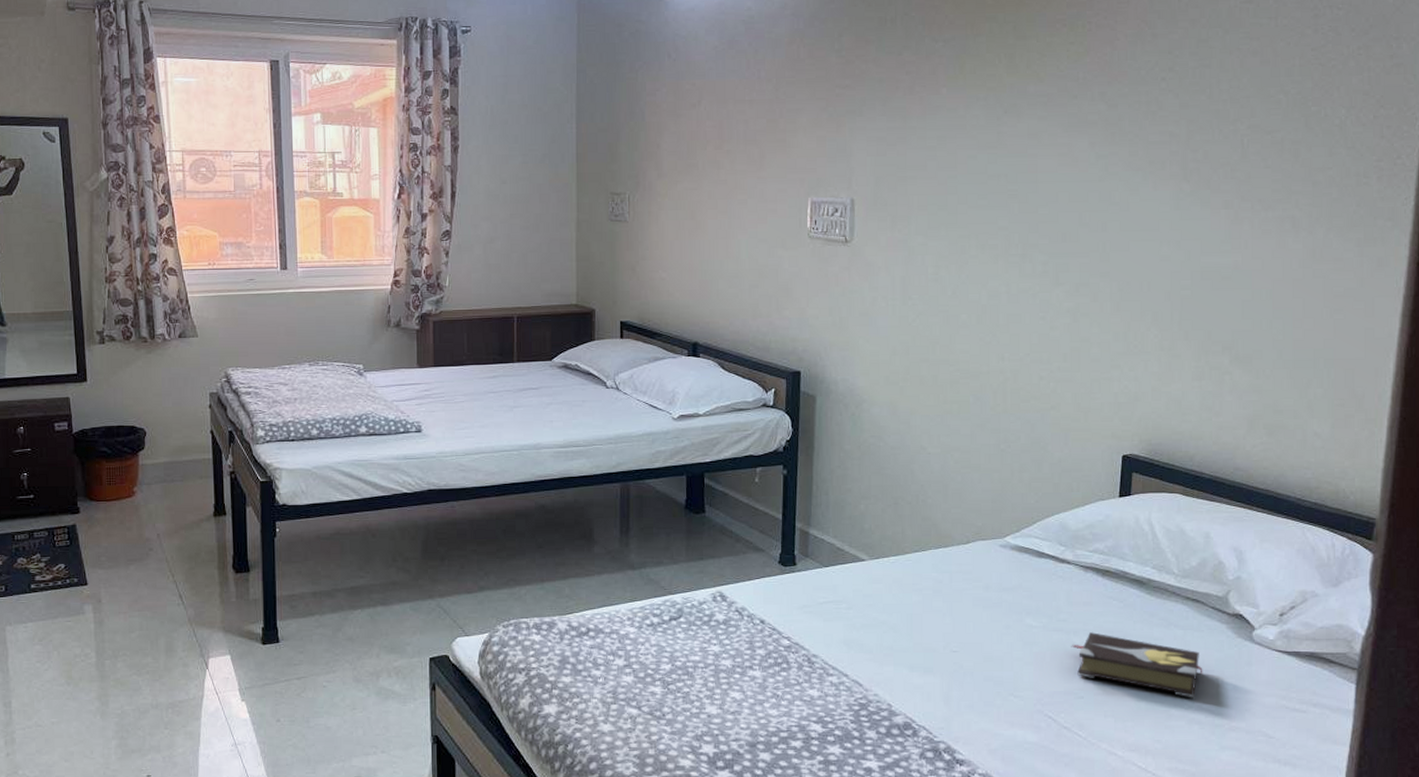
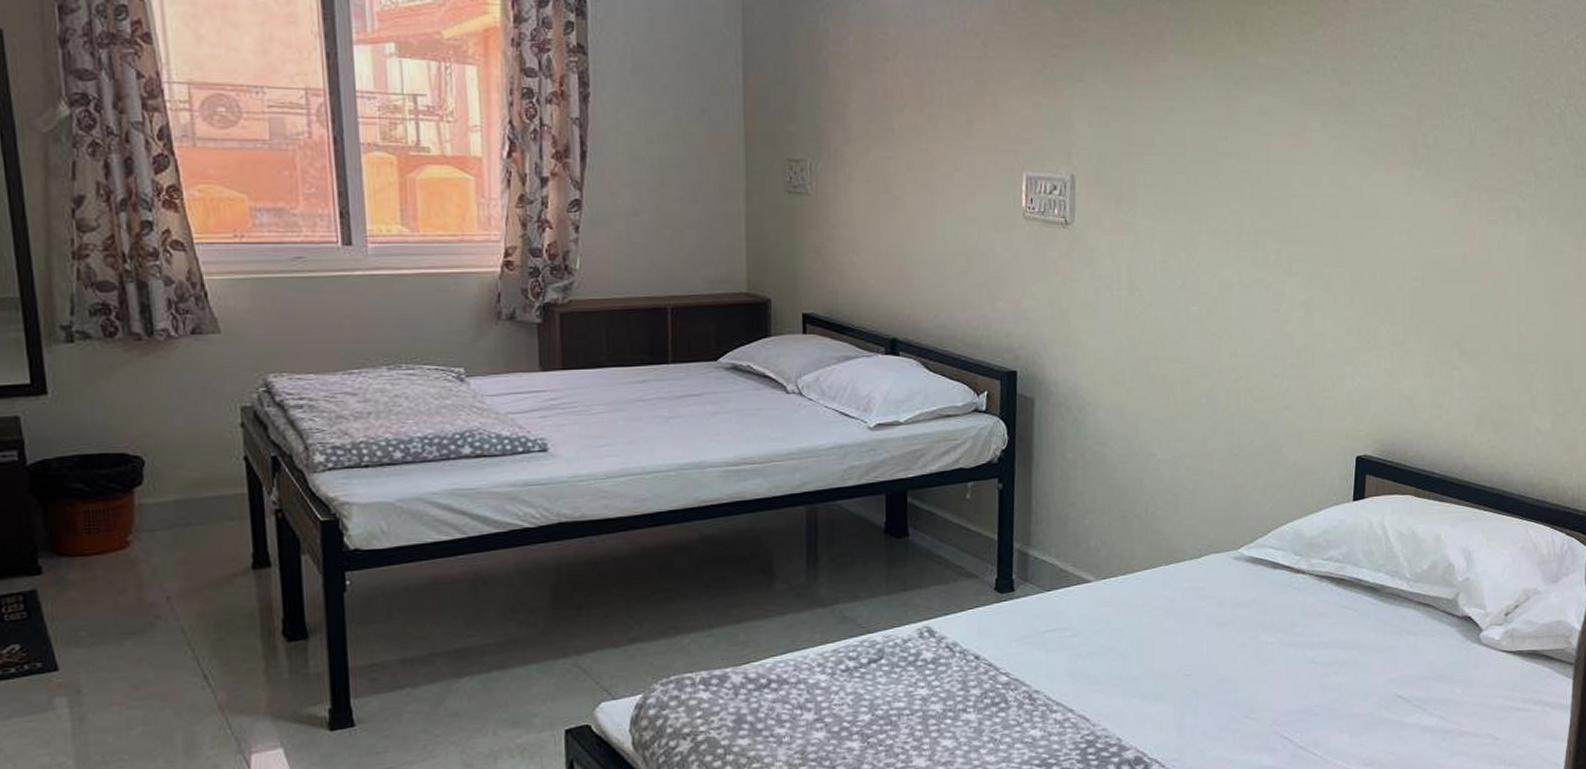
hardback book: present [1071,632,1203,698] -> none [1306,645,1434,706]

